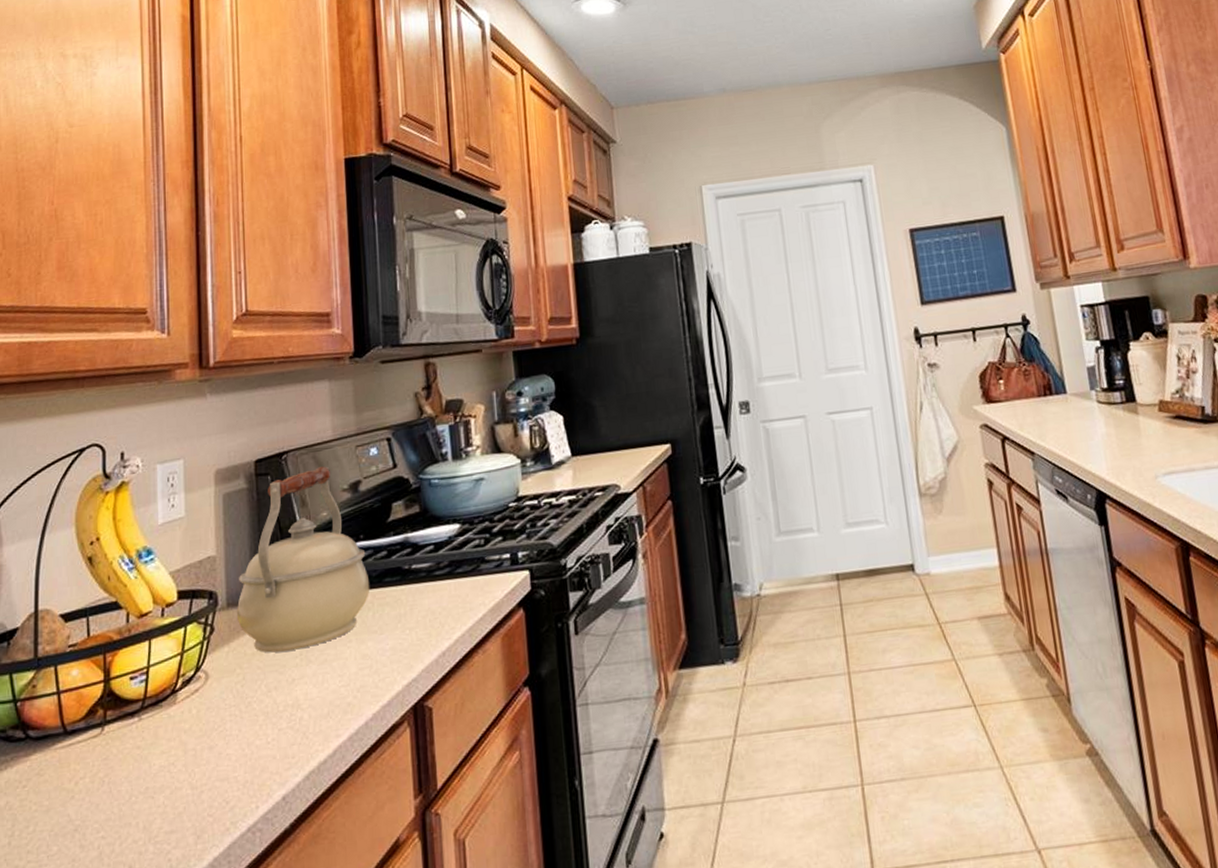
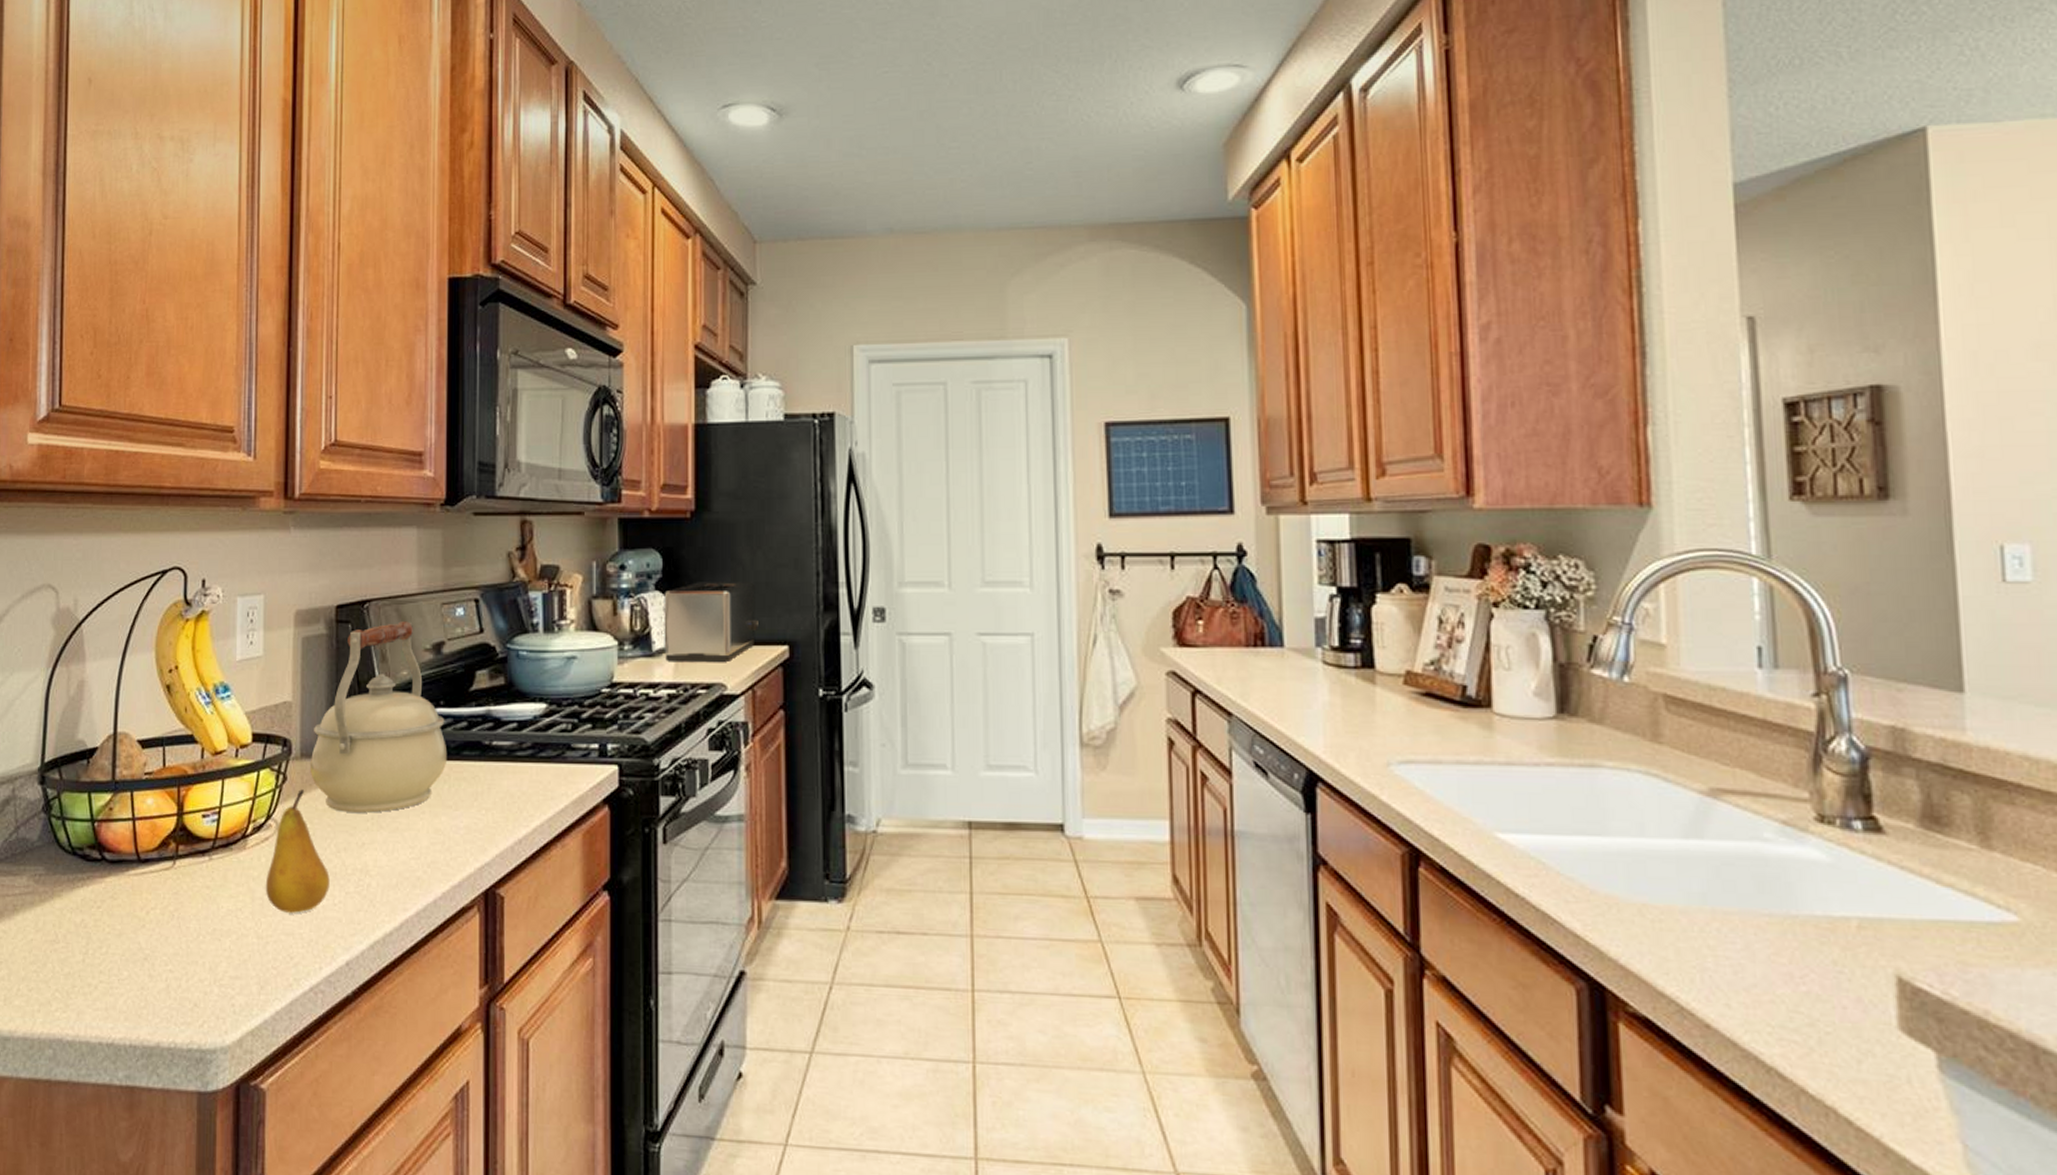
fruit: none [197,637,262,760] -> present [265,789,330,914]
toaster: none [558,393,643,471] -> present [664,582,758,662]

